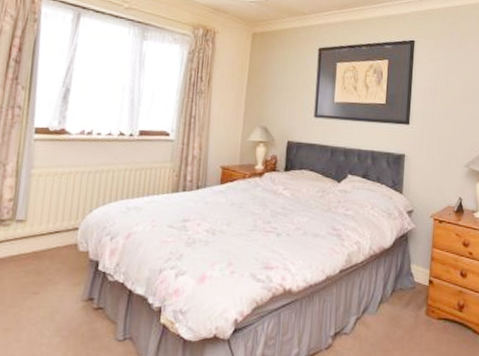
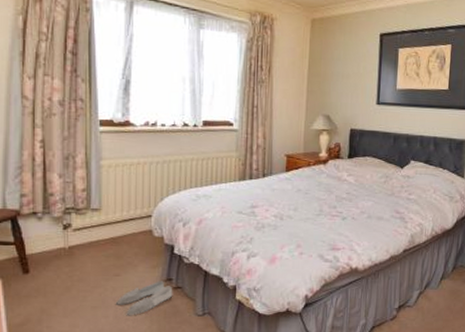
slippers: none [30,300,94,341] -> present [115,281,173,316]

